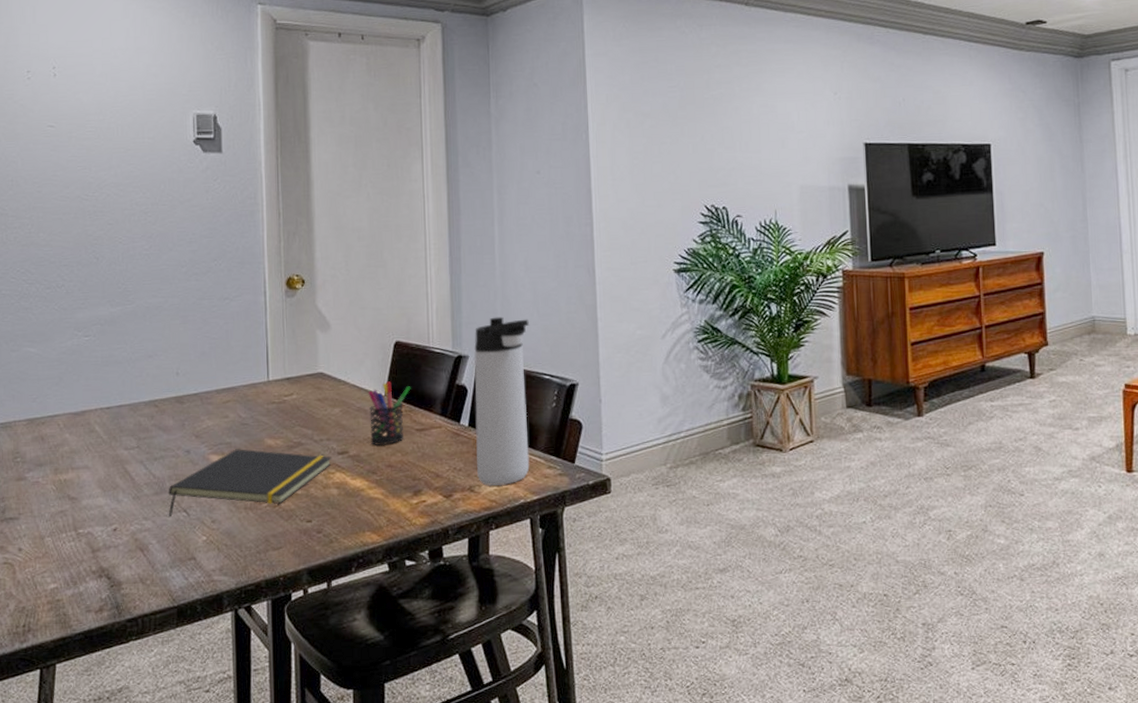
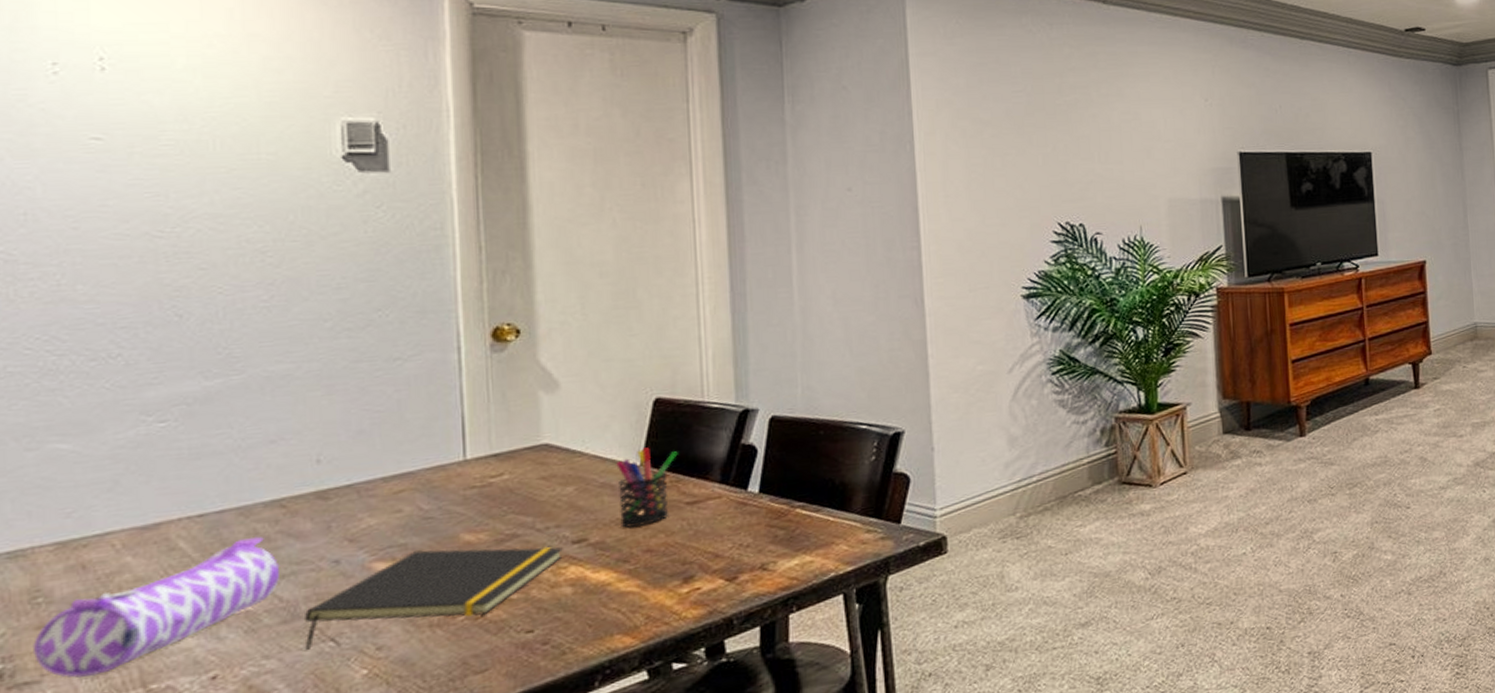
pencil case: none [15,427,153,519] -> present [33,536,279,679]
thermos bottle: present [474,317,530,487] -> none [765,360,842,562]

